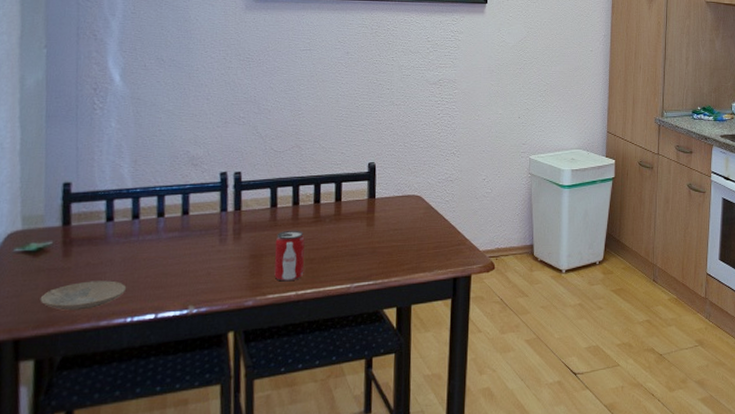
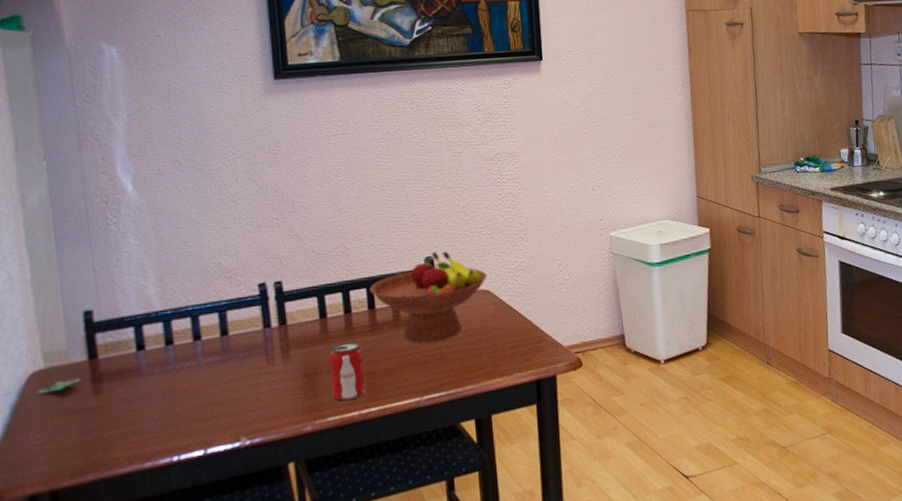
plate: present [40,280,127,311] -> none [74,416,169,455]
fruit bowl: none [317,158,420,237] -> present [369,251,487,343]

